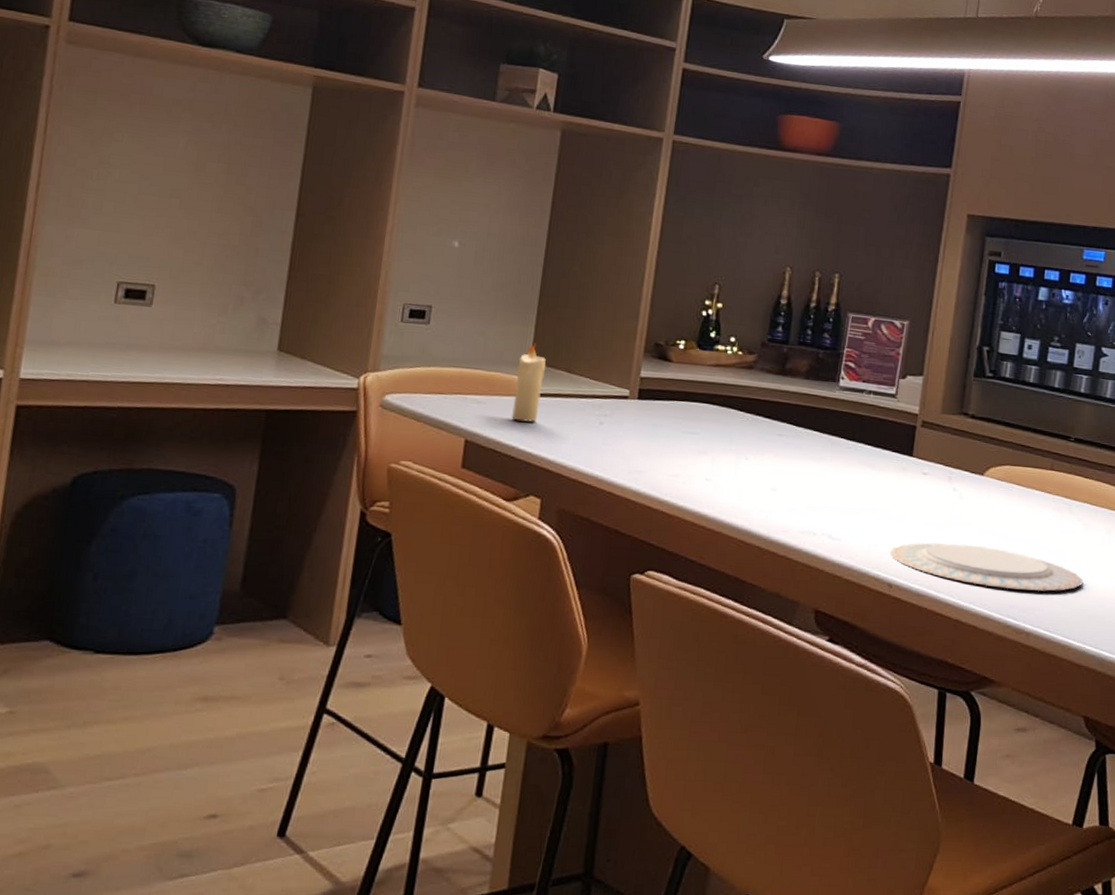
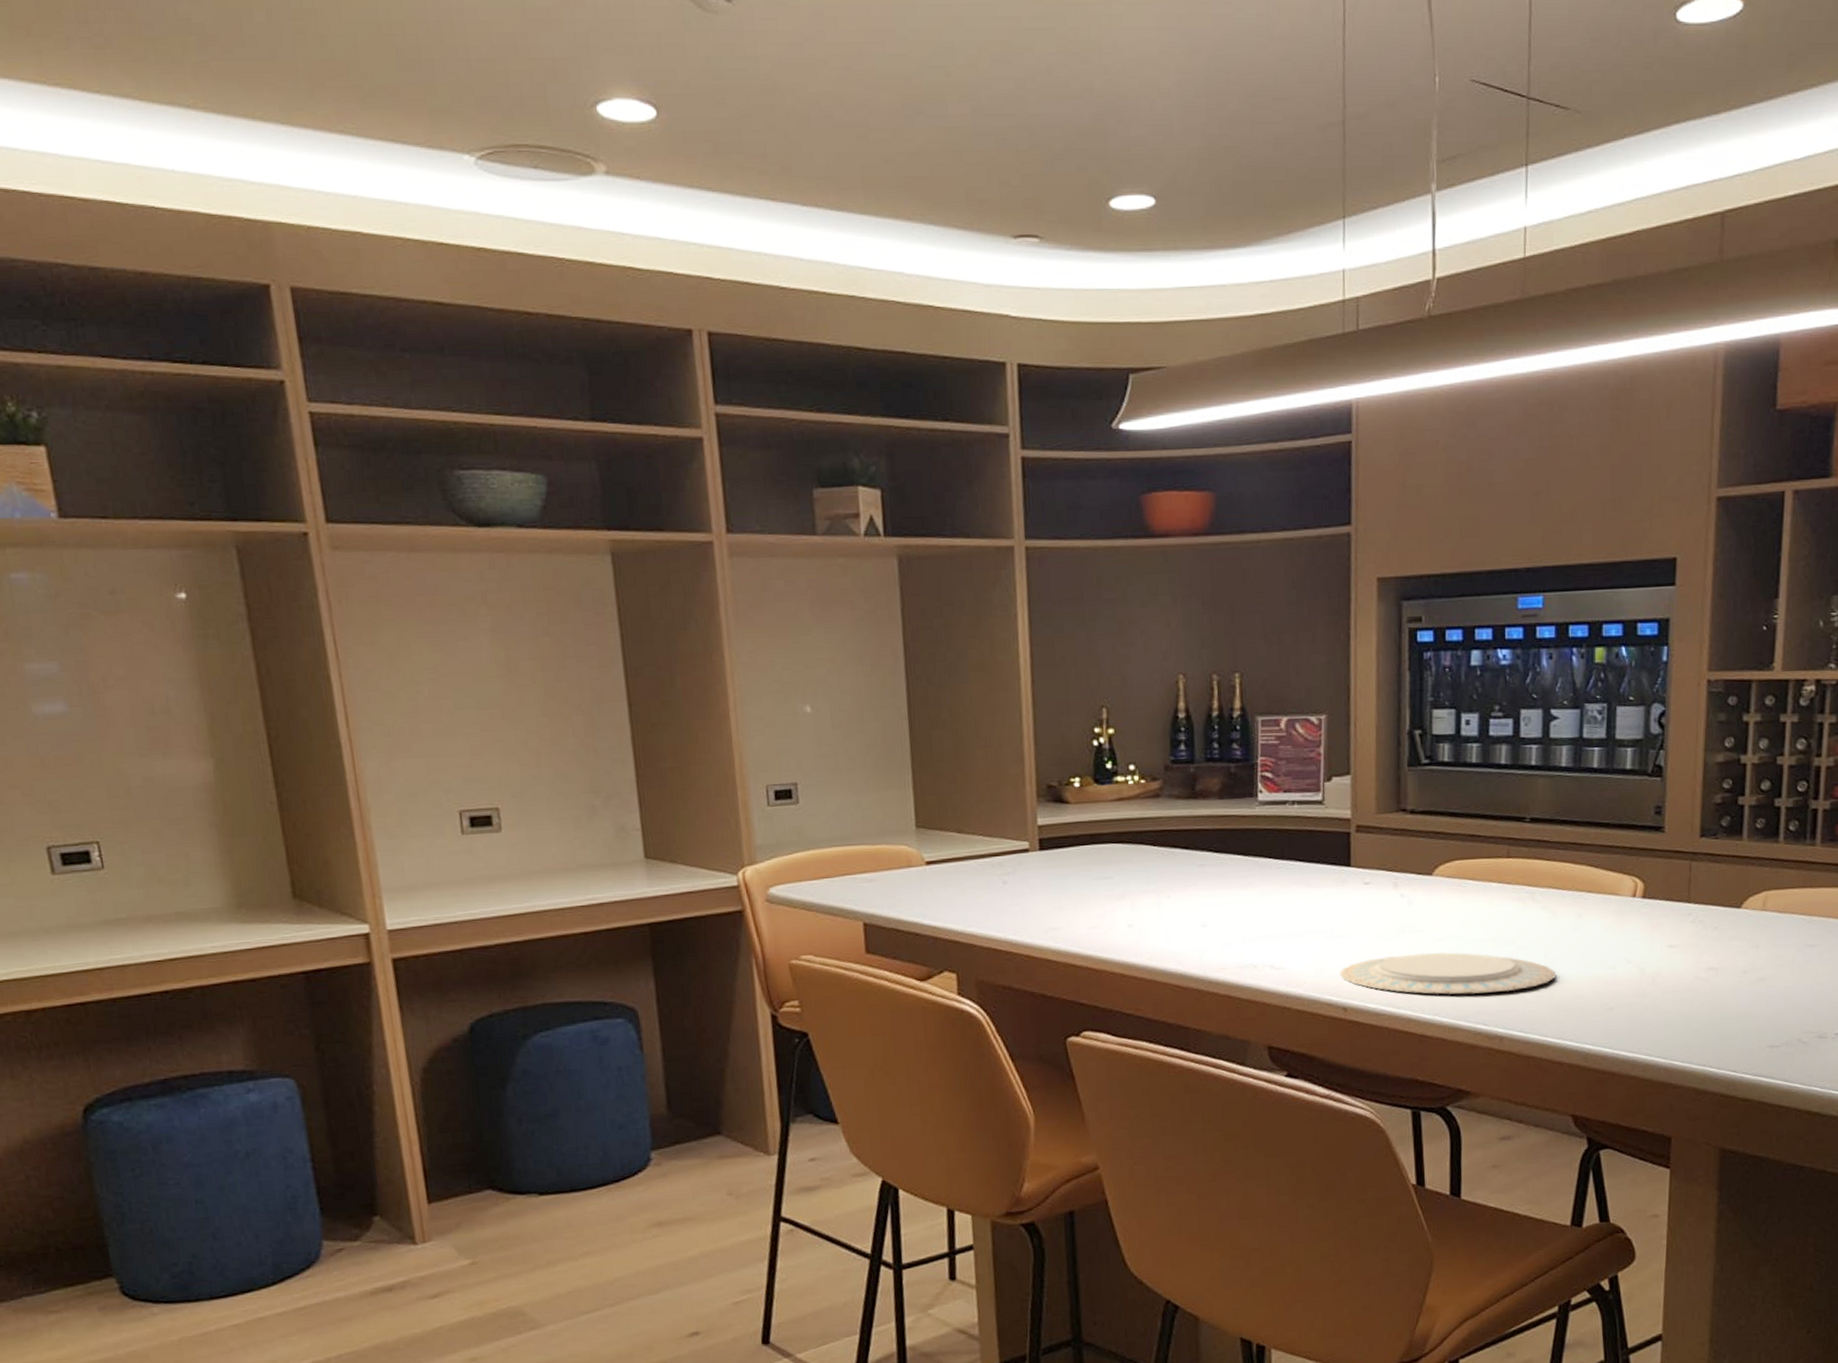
candle: present [511,343,546,422] -> none [902,806,936,894]

